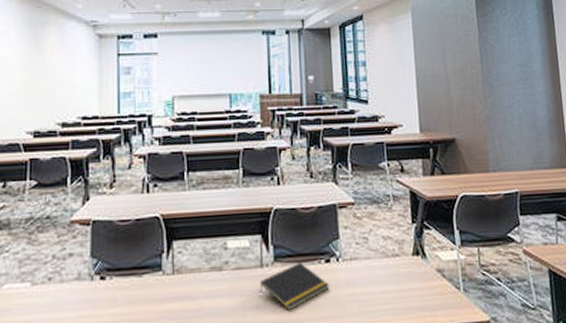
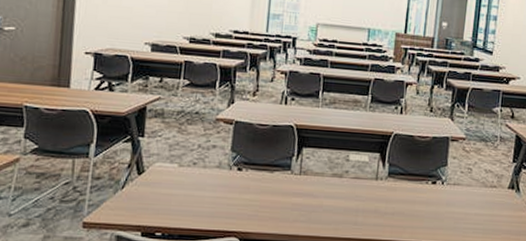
notepad: present [259,261,329,311] -> none [372,180,432,218]

